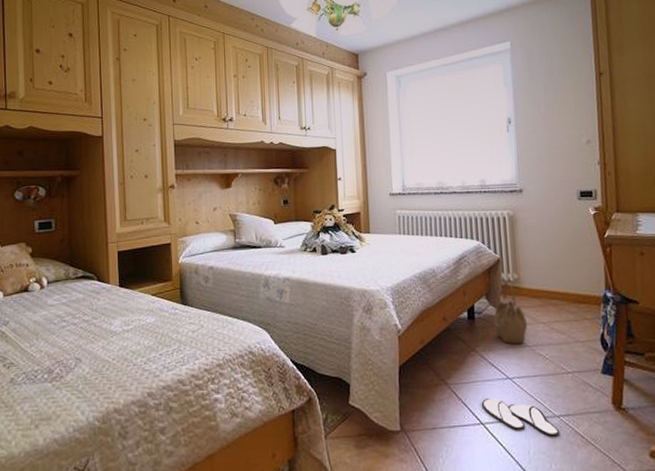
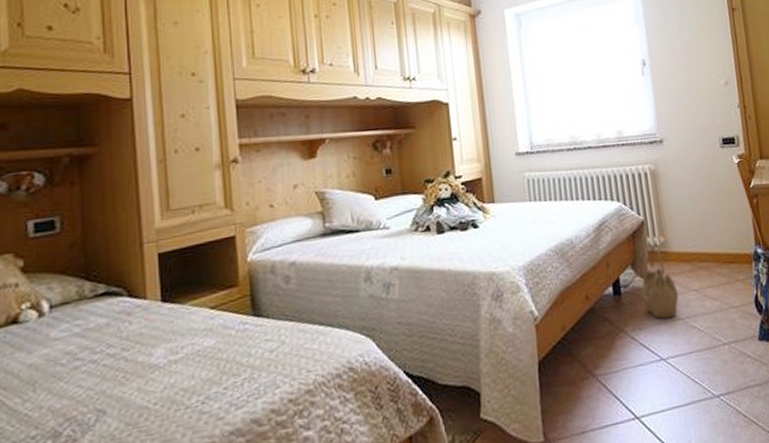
slippers: present [482,398,560,437] -> none [635,385,722,422]

